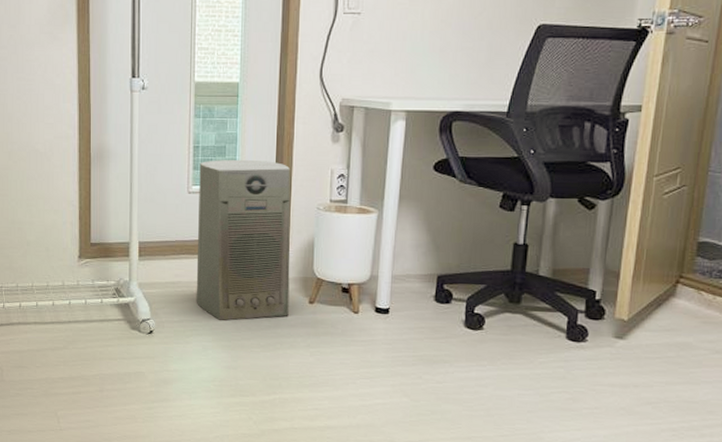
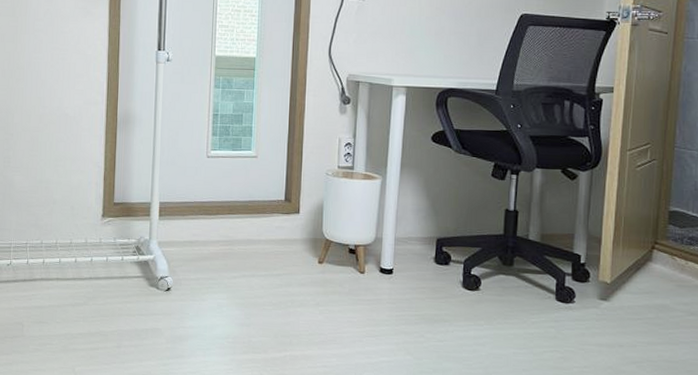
air purifier: present [196,159,291,320] -> none [212,127,302,279]

